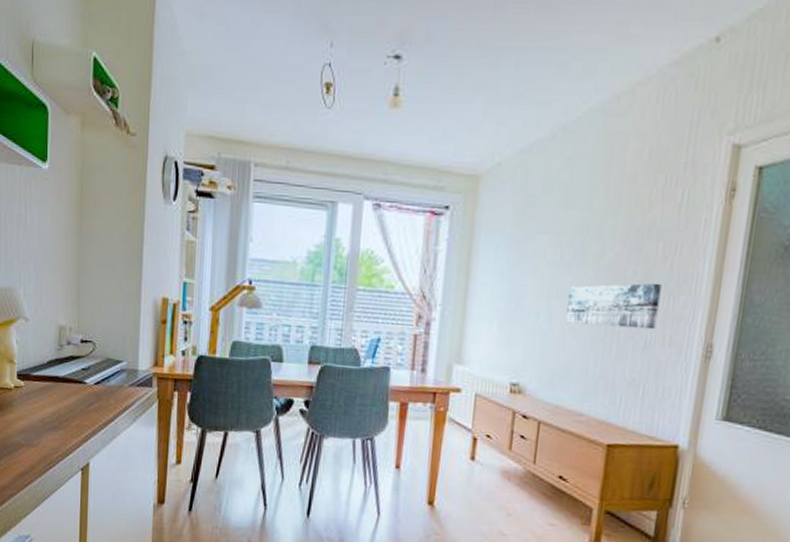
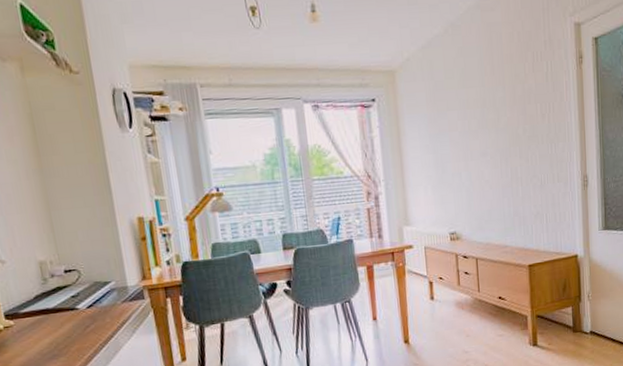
wall art: present [565,283,662,330] -> none [480,135,546,178]

